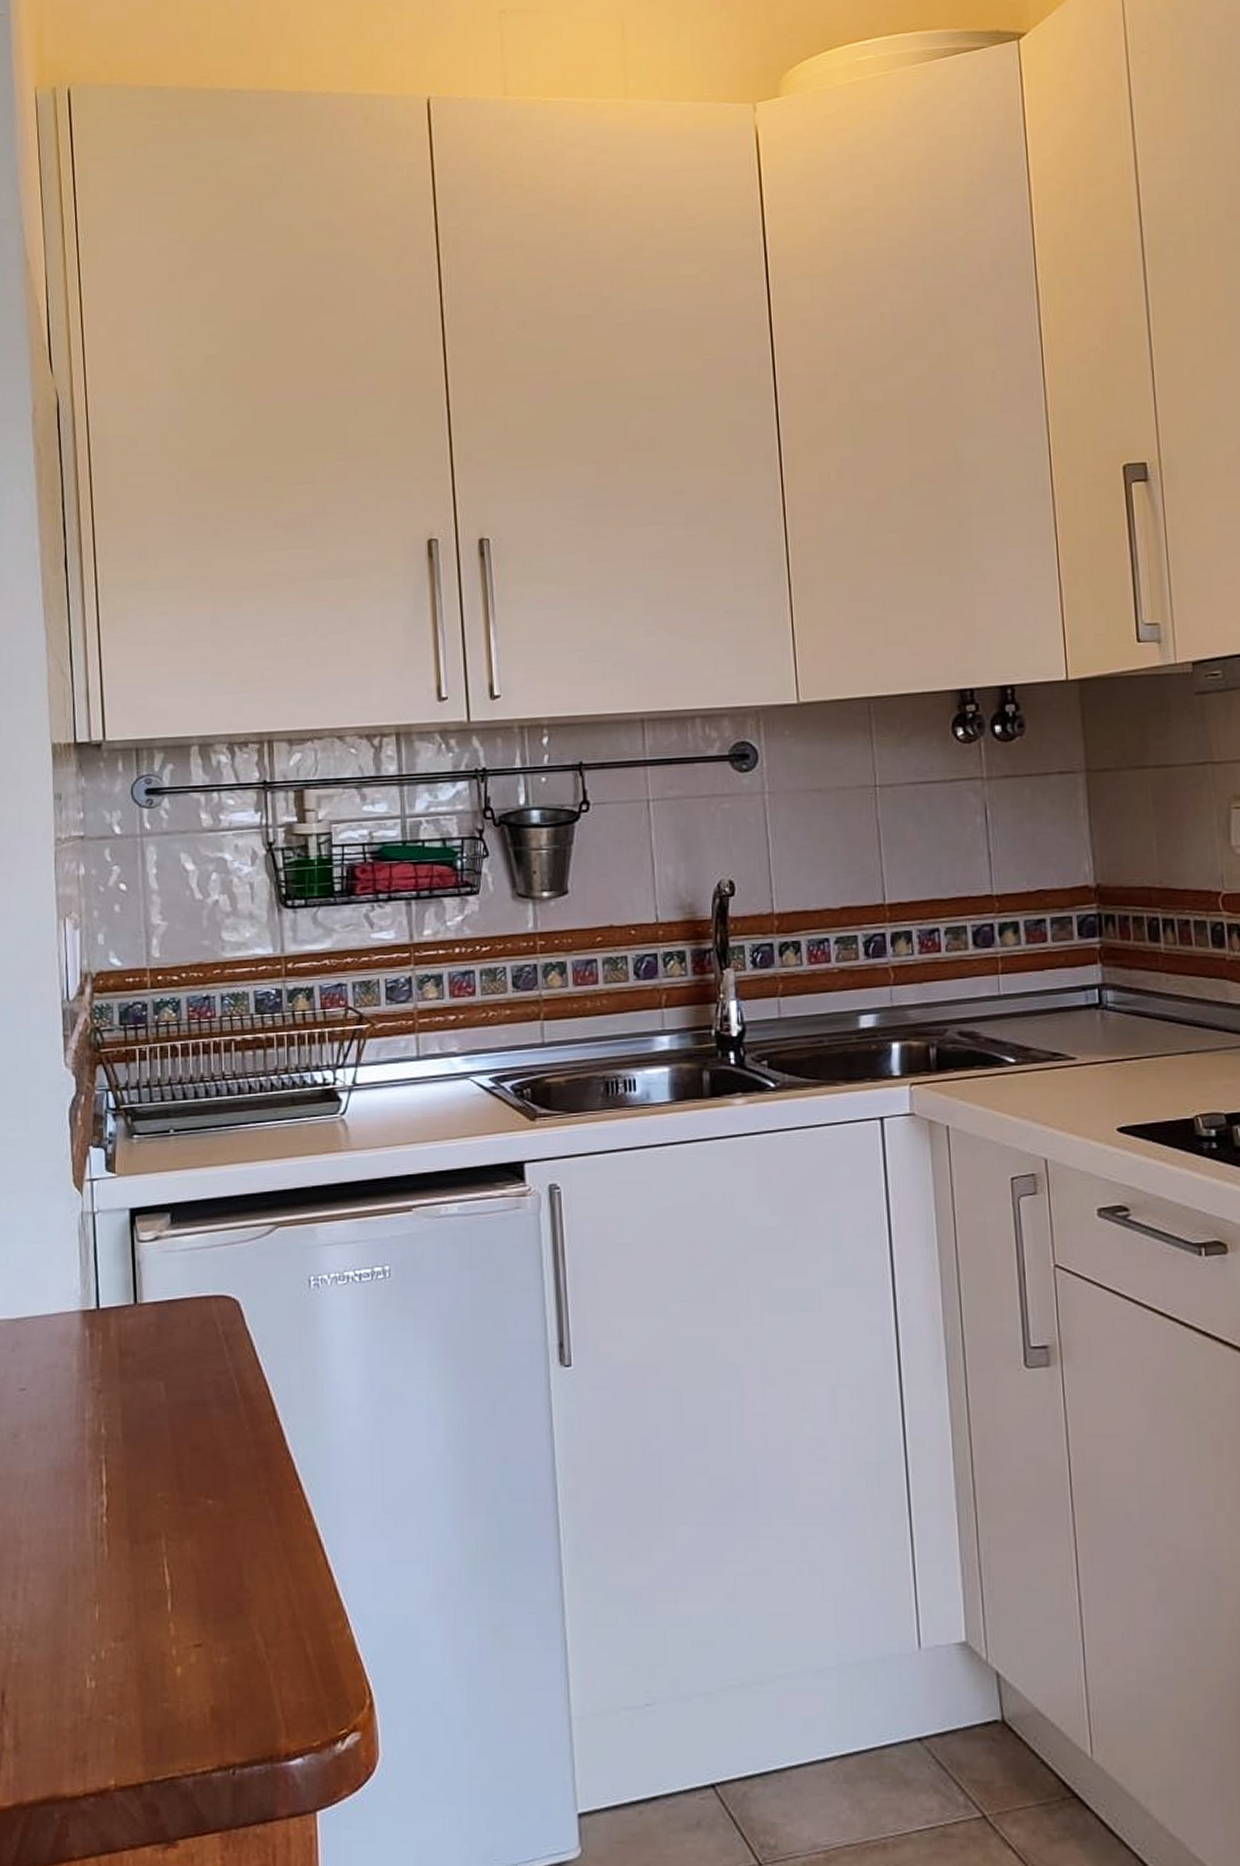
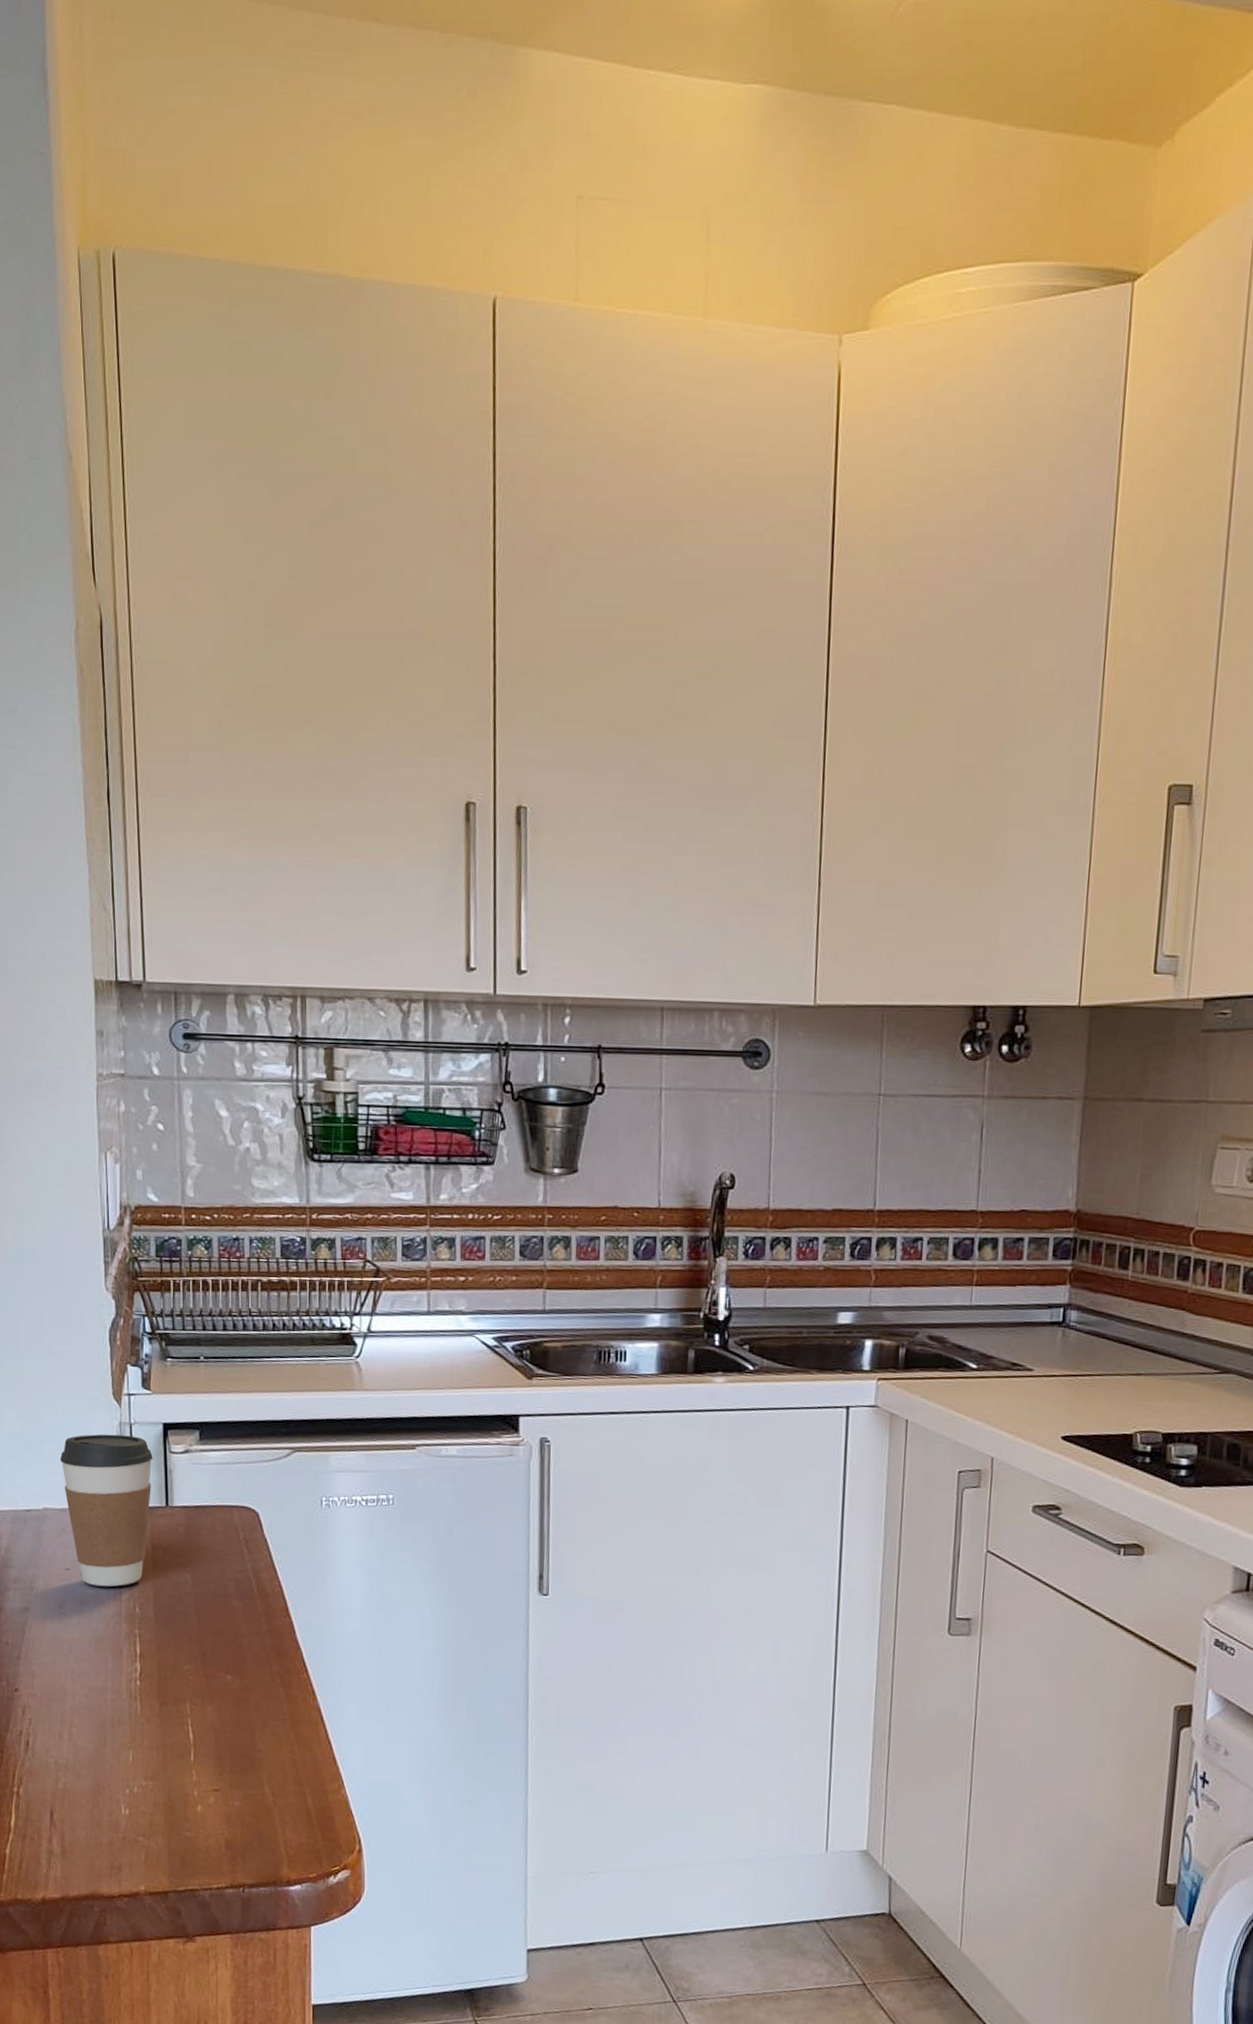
coffee cup: none [14,1226,119,1407] -> present [59,1434,153,1587]

